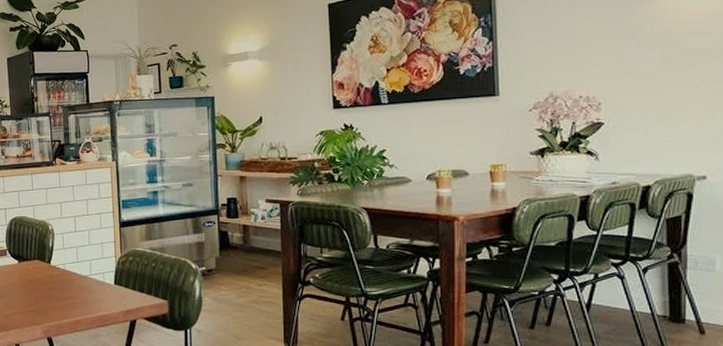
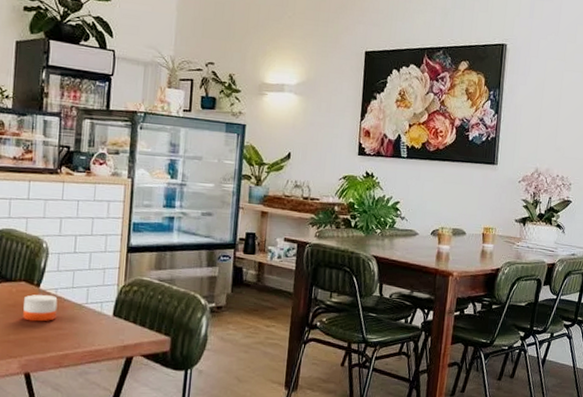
candle: none [39,269,67,293] -> present [23,294,58,322]

